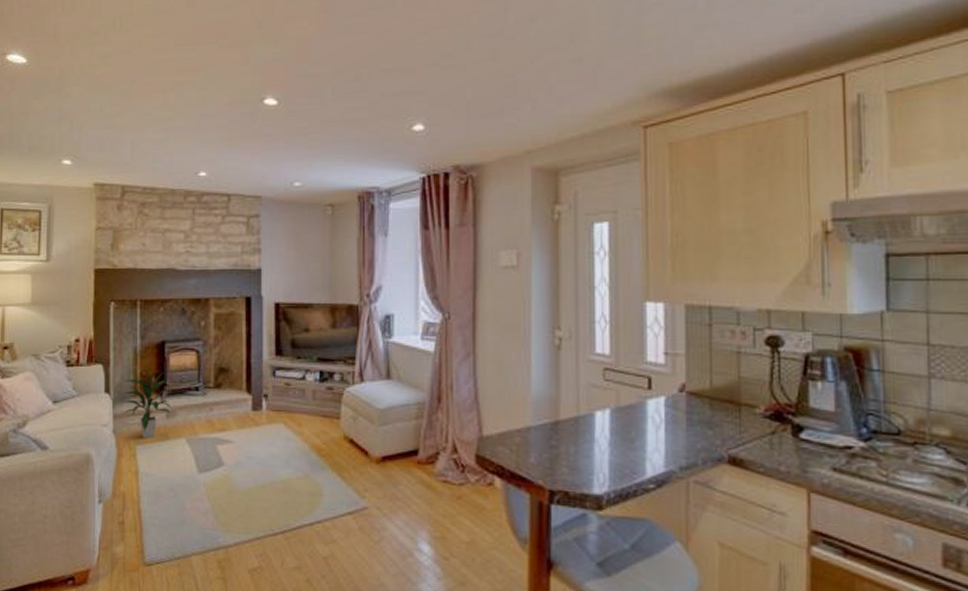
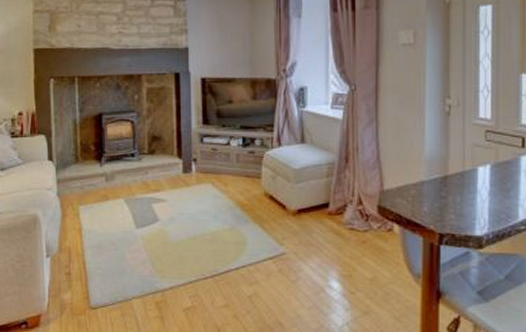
indoor plant: present [122,371,172,439] -> none [64,140,111,200]

